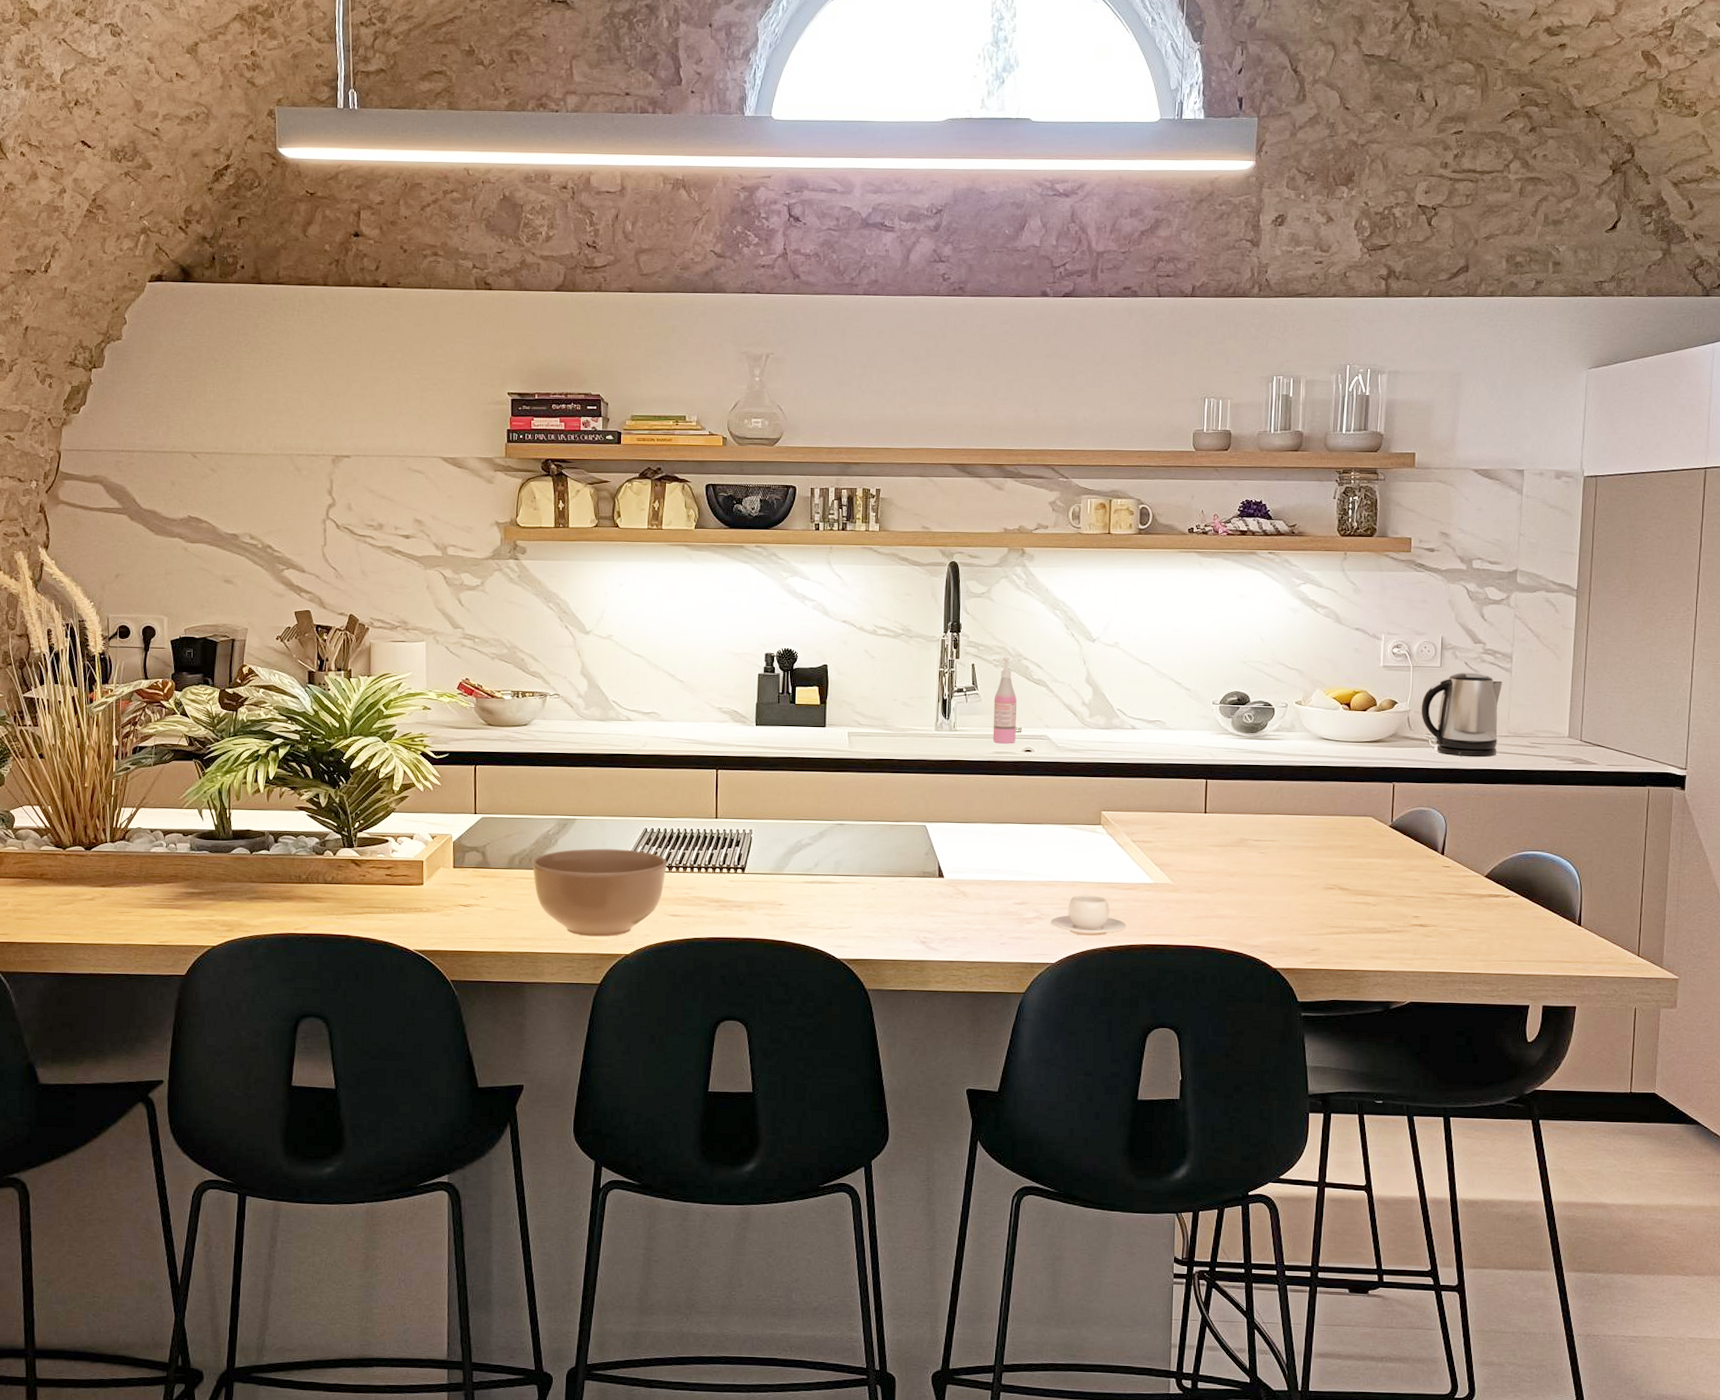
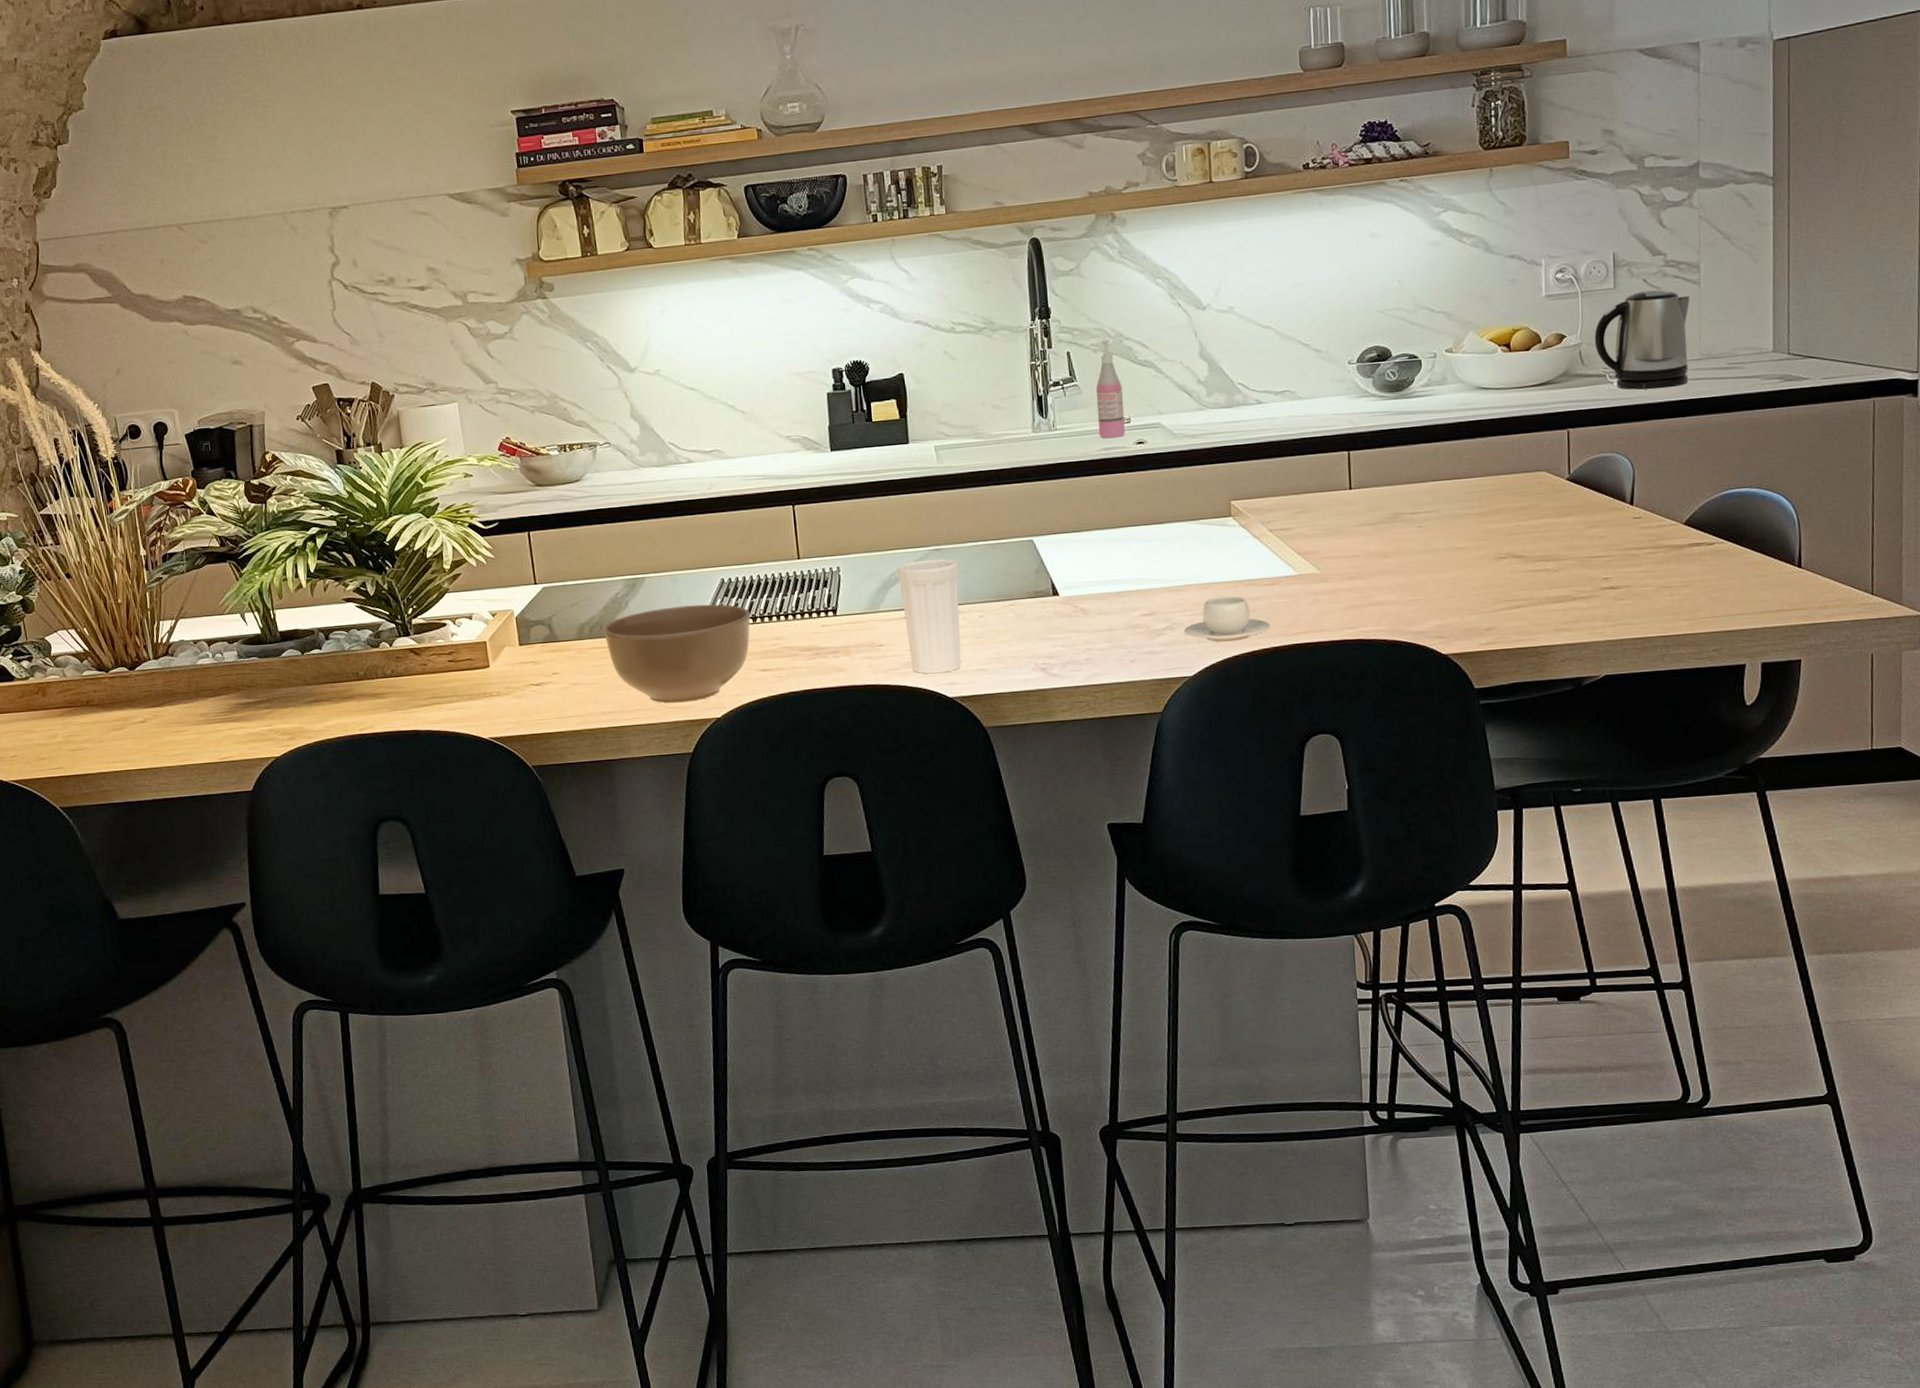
cup: none [802,832,859,936] -> present [896,558,962,674]

